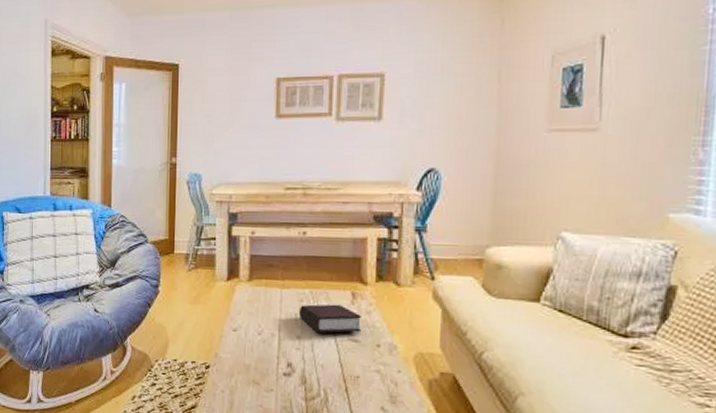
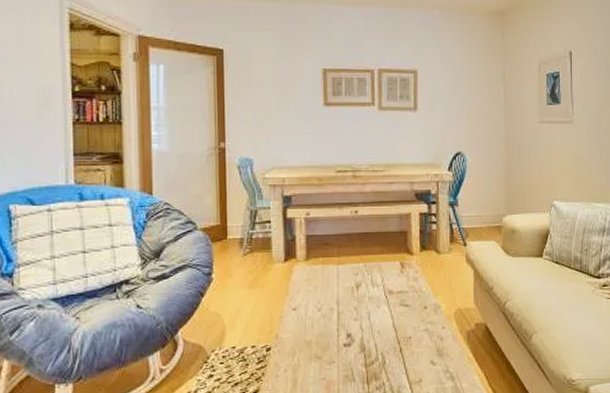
bible: present [298,304,363,333] -> none [354,274,411,302]

